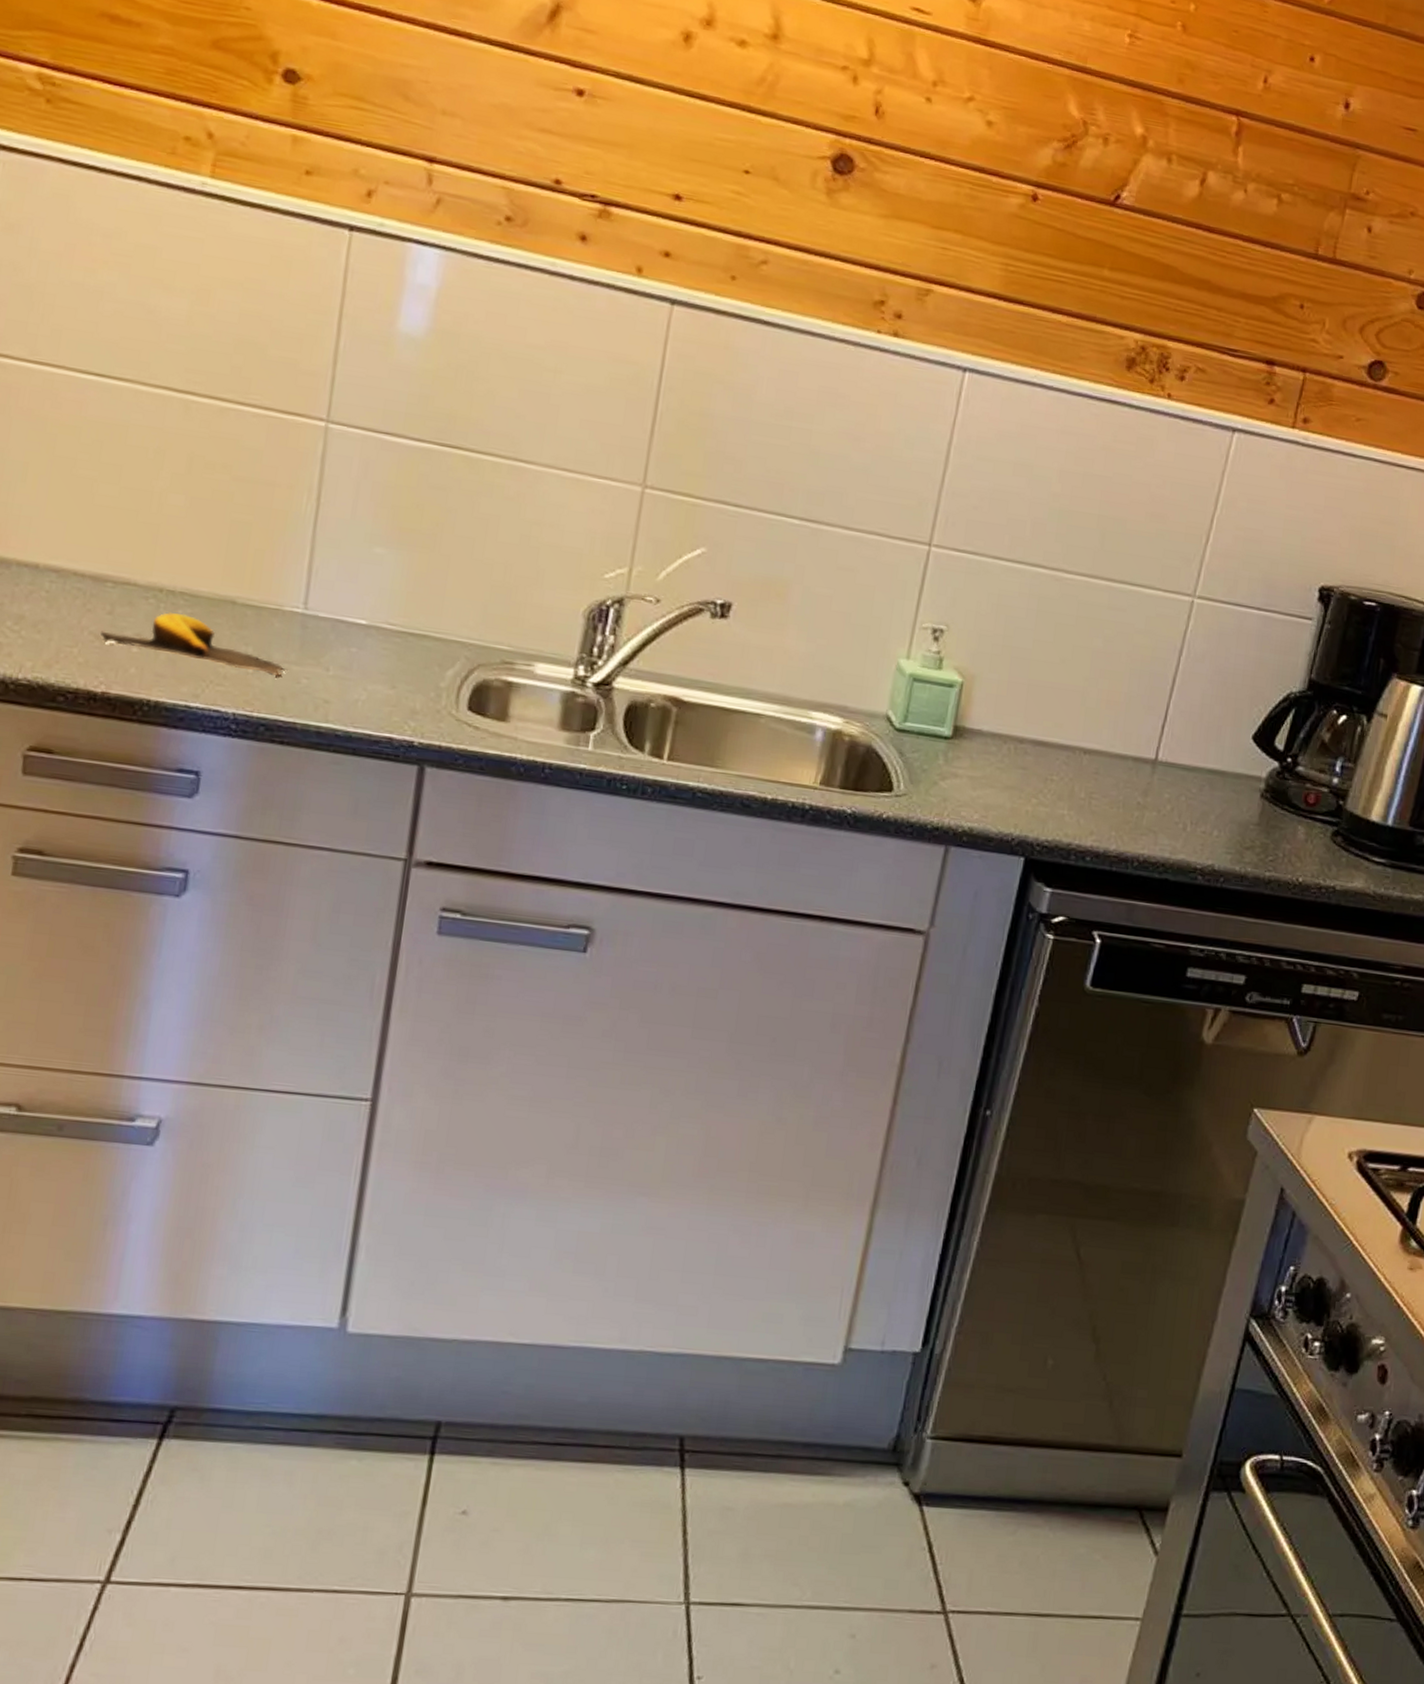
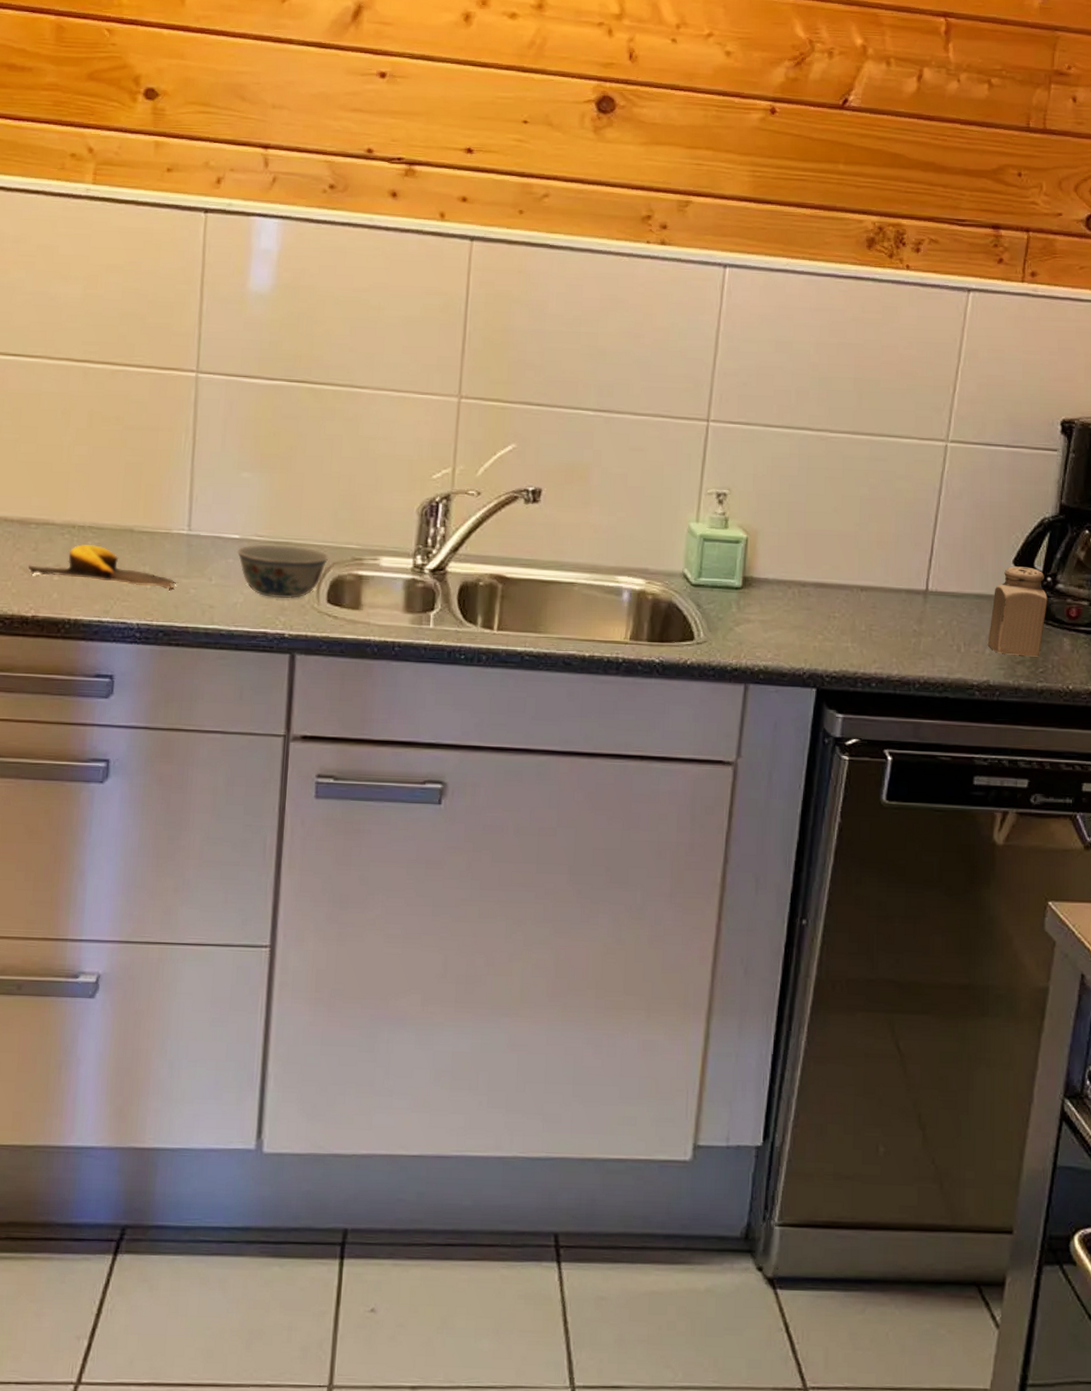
bowl: none [361,634,474,702] -> present [236,544,329,598]
salt shaker: none [1216,742,1286,844] -> present [987,566,1048,657]

